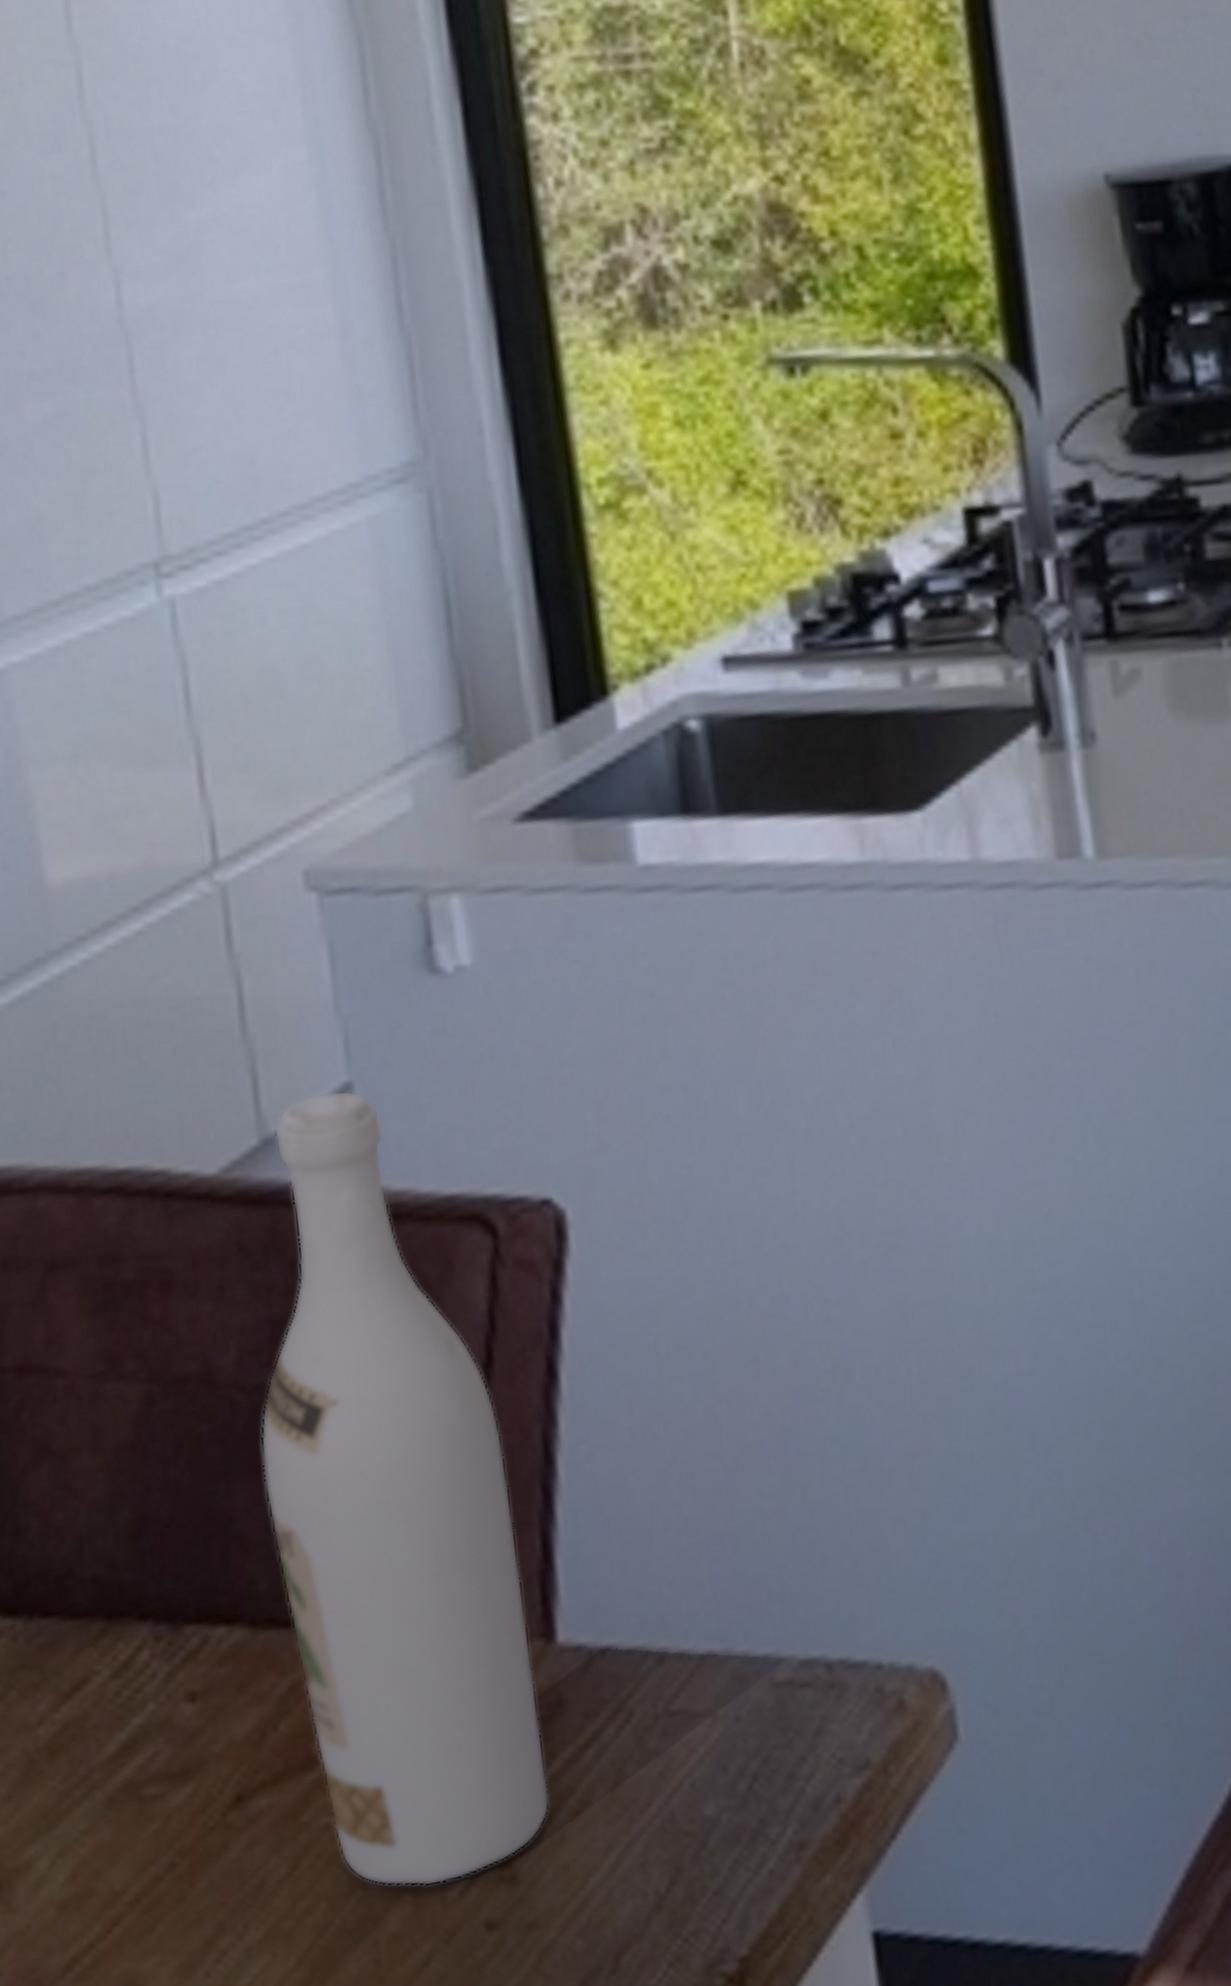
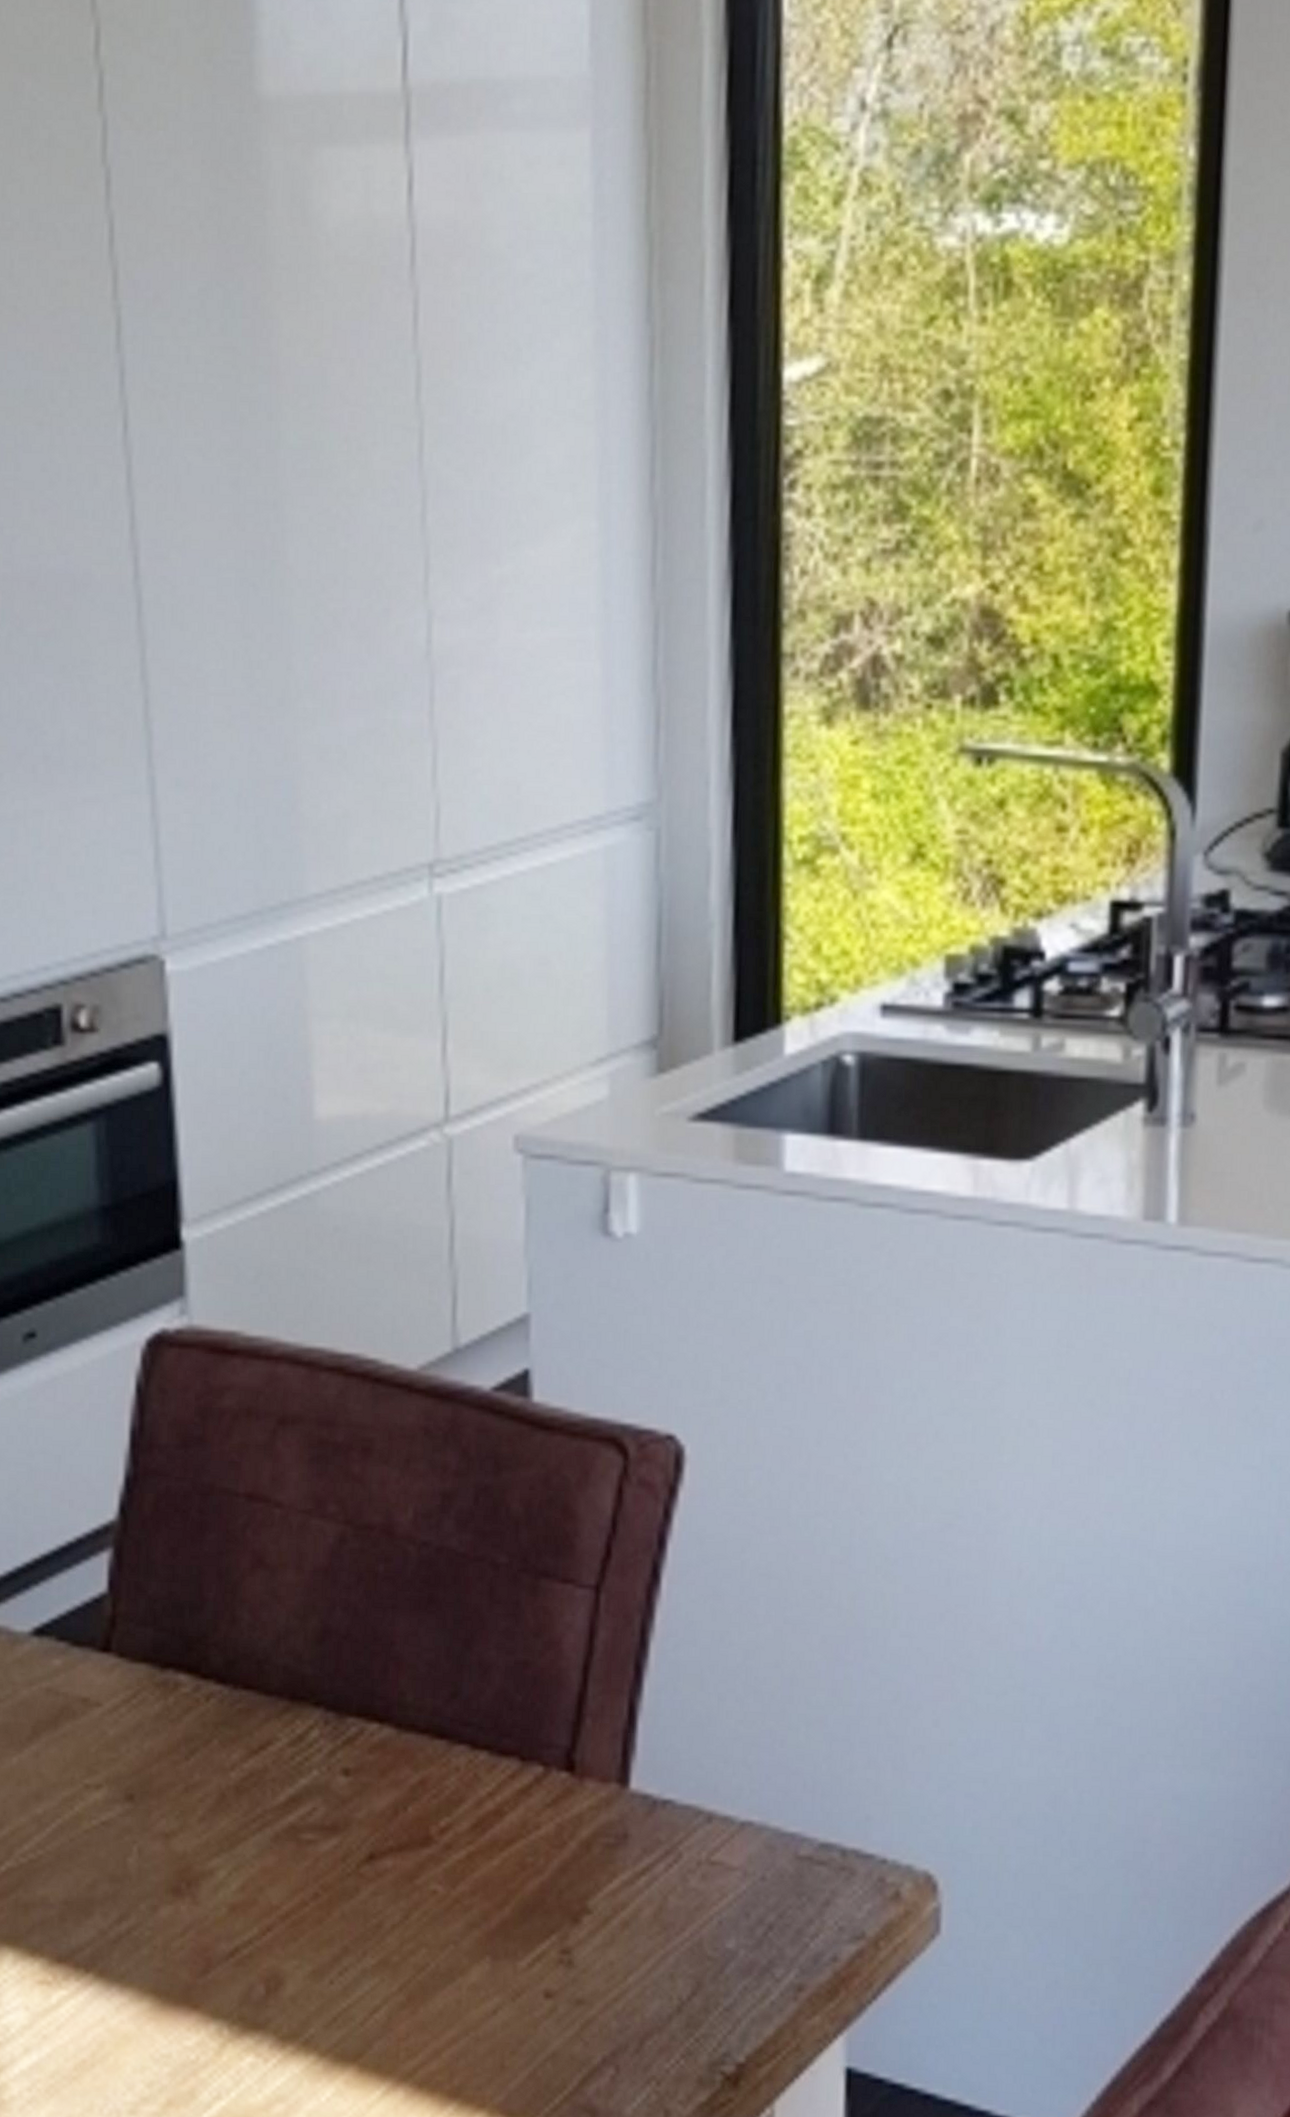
wine bottle: present [260,1090,550,1887] -> none [421,1318,610,1955]

